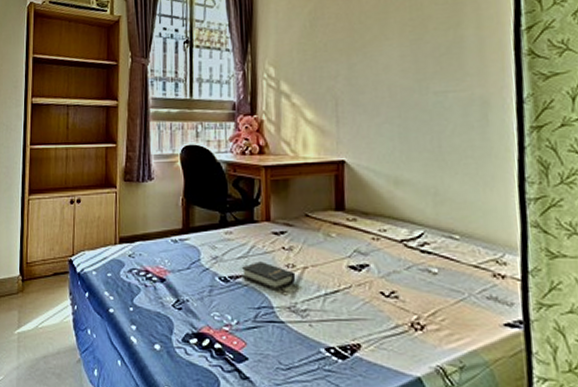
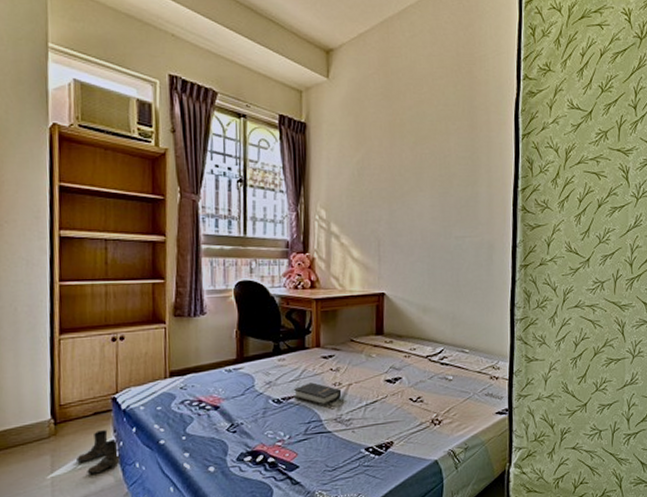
boots: none [38,292,74,335] -> present [77,430,120,475]

